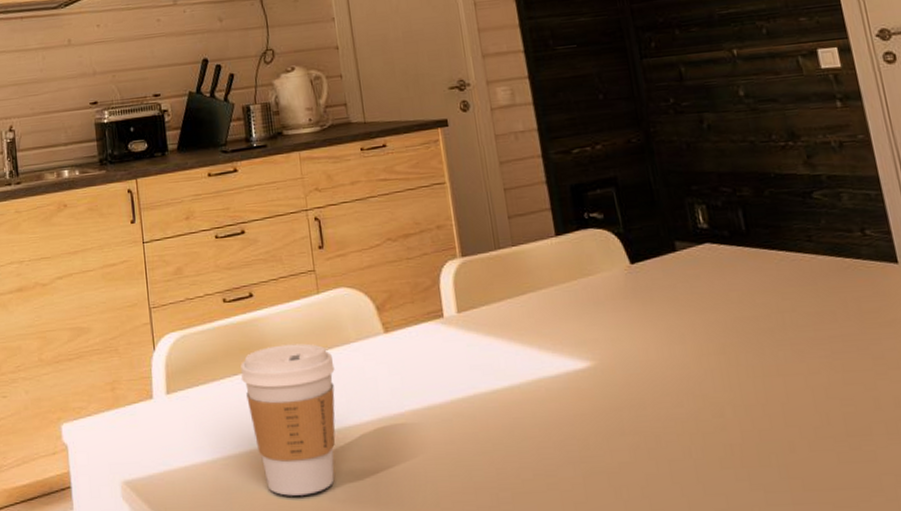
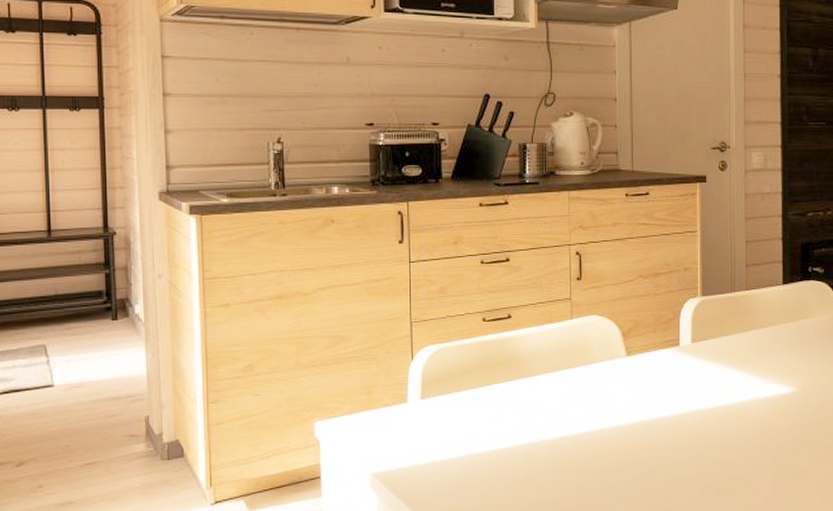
coffee cup: present [240,343,336,496] -> none [492,361,579,488]

